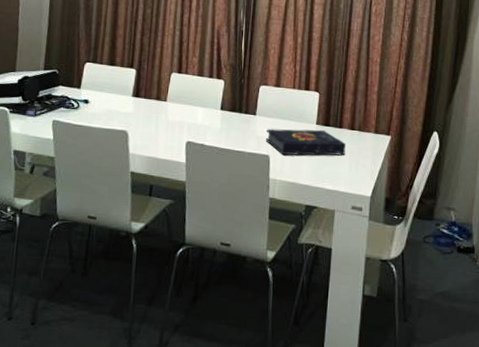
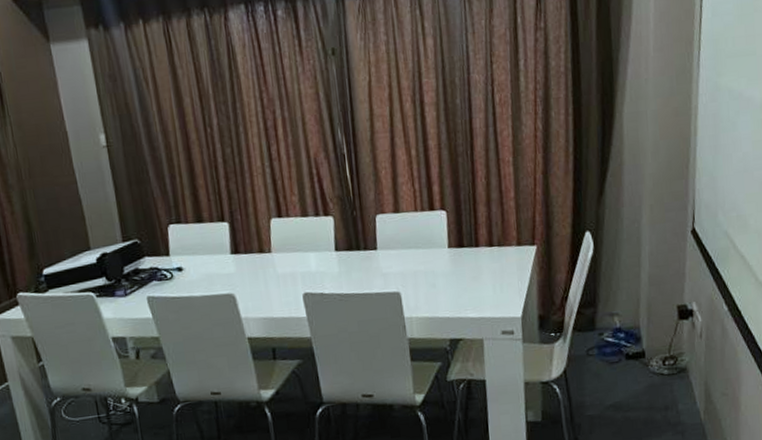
book: present [265,129,346,156] -> none [392,252,486,289]

